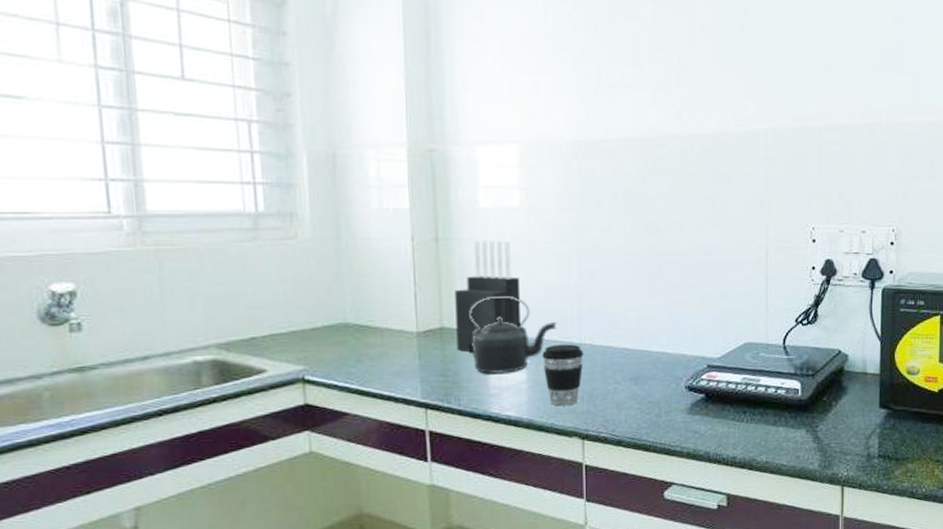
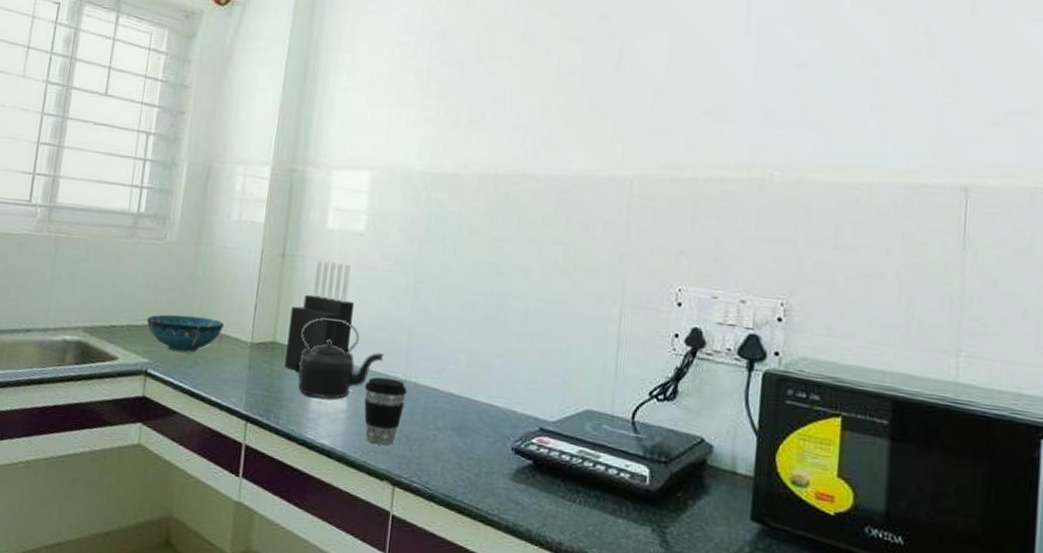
decorative bowl: none [292,314,383,355] -> present [146,314,224,354]

